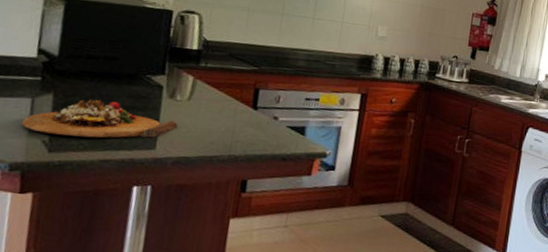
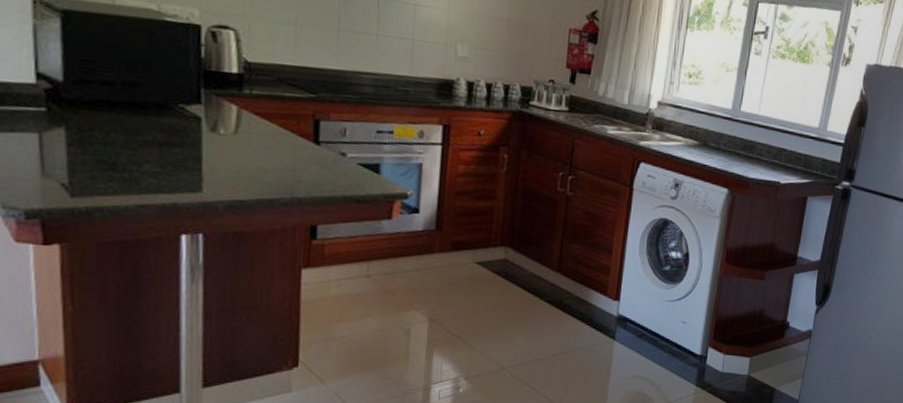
cutting board: present [21,99,178,138] -> none [30,134,226,180]

